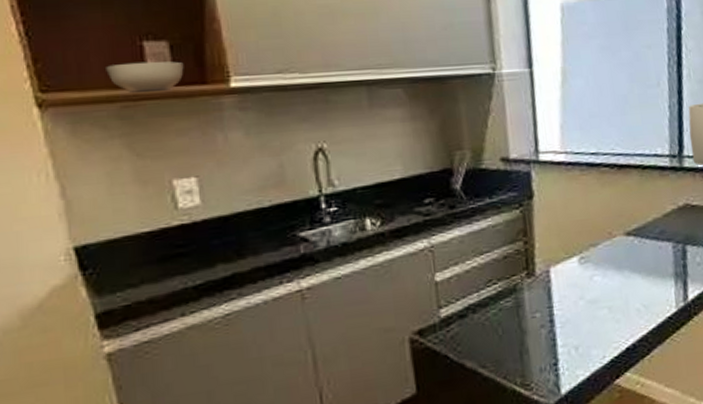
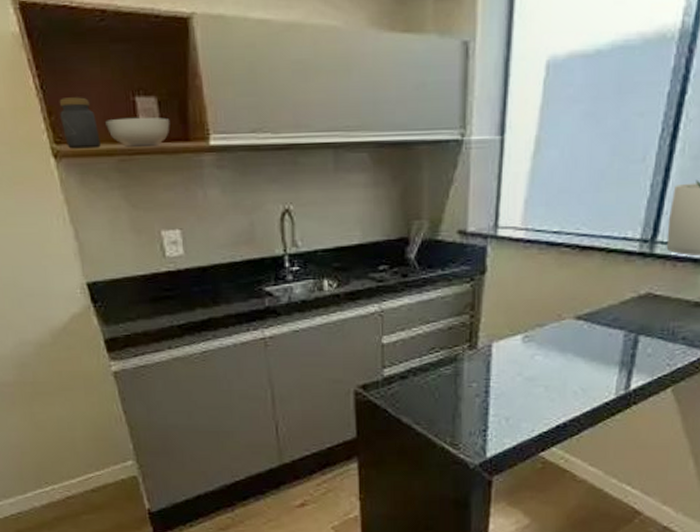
jar: none [48,43,99,97] -> present [59,97,101,149]

